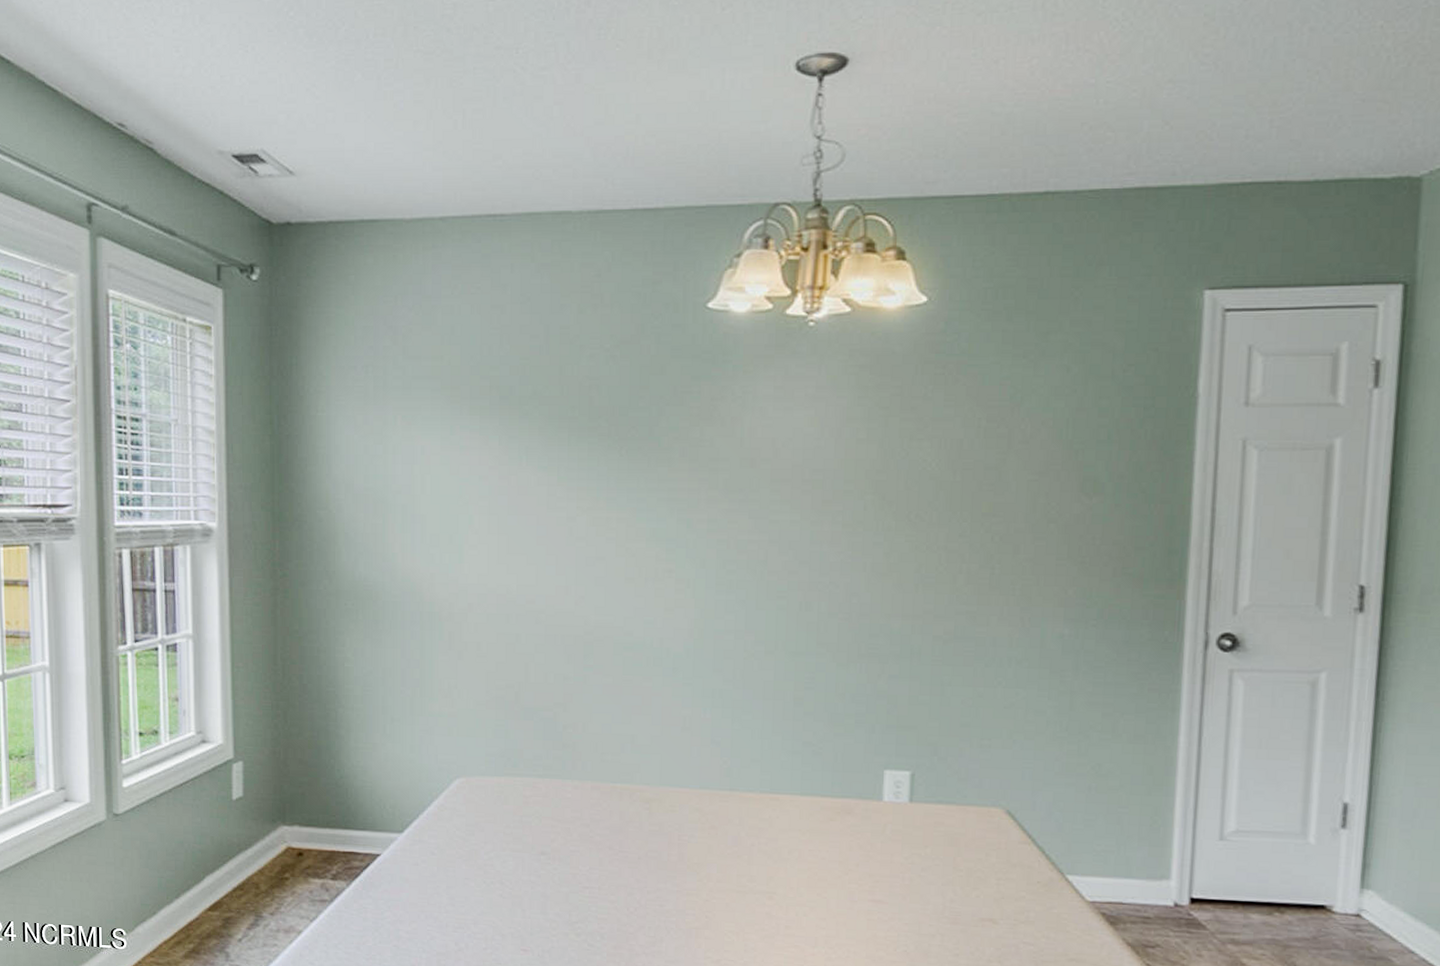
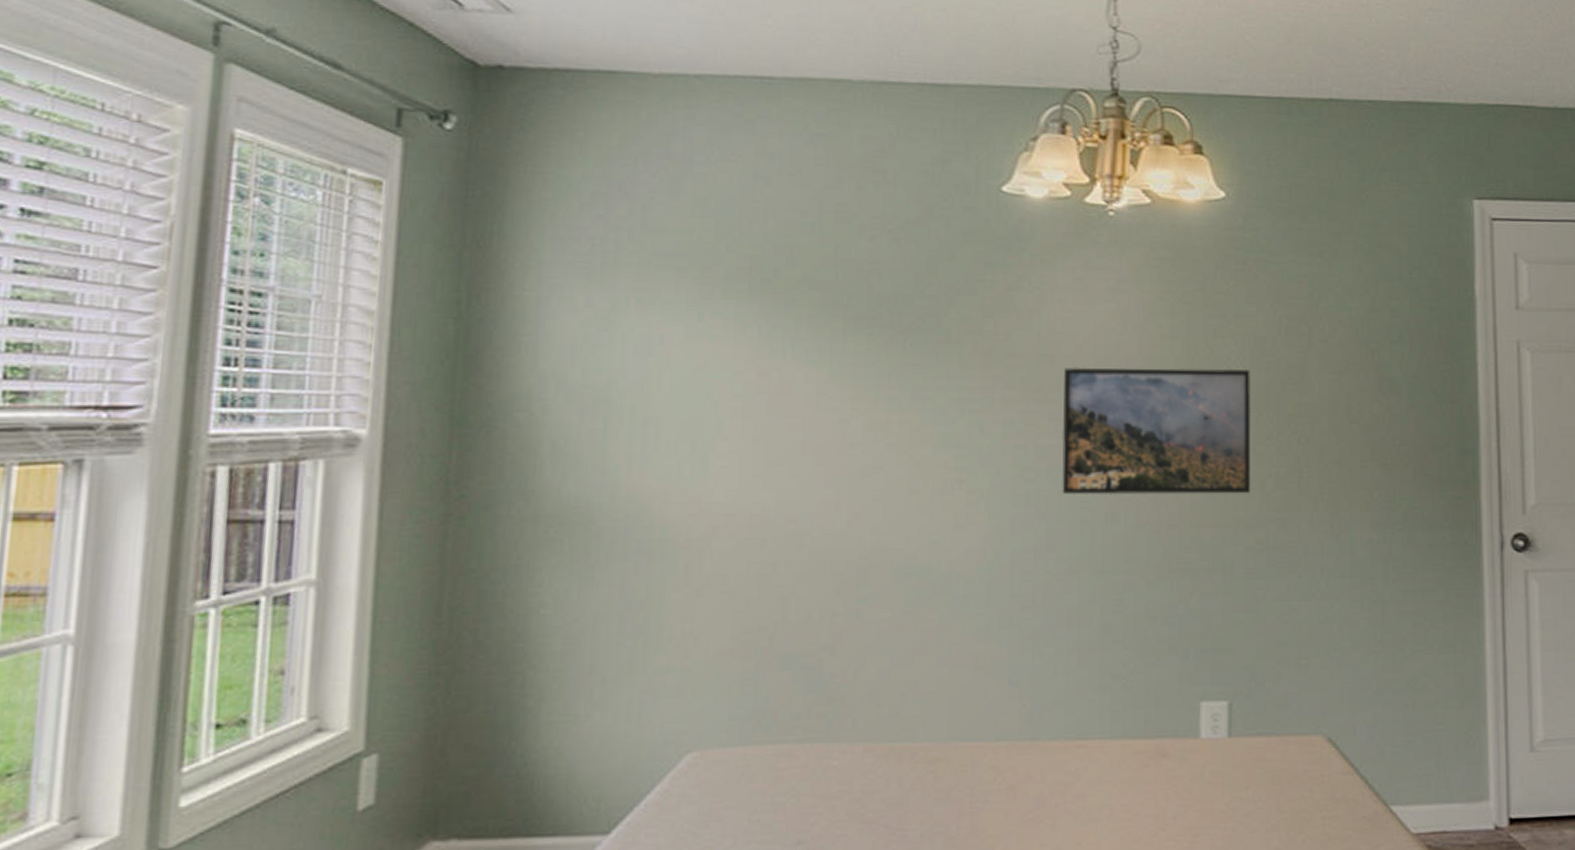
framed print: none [760,470,946,588] -> present [1062,367,1252,495]

